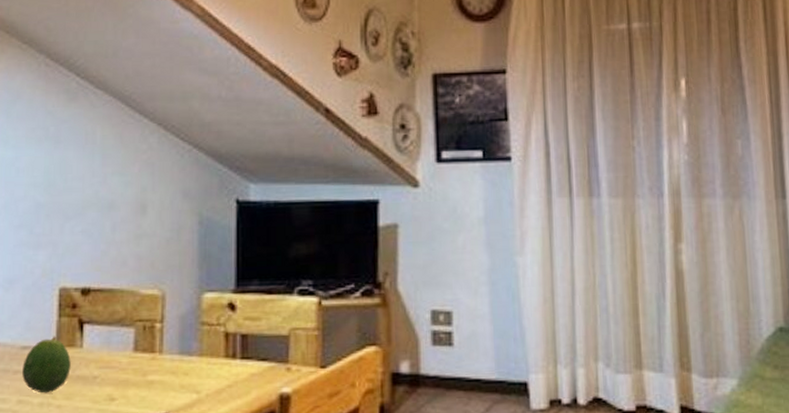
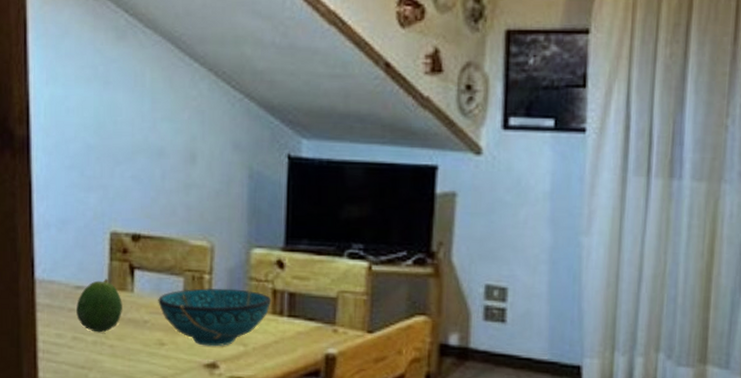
decorative bowl: none [108,335,224,397] -> present [158,287,272,347]

